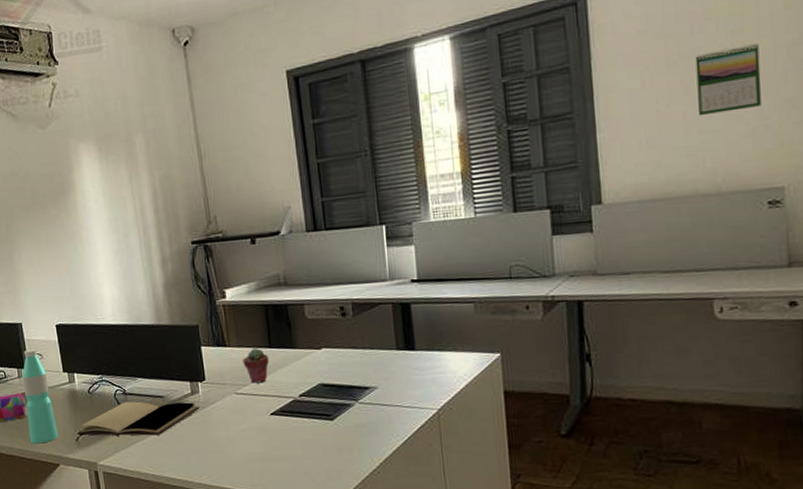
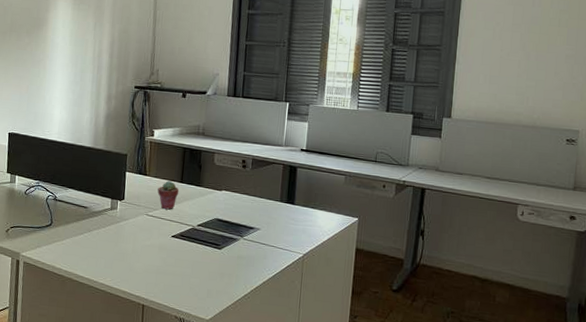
book: present [77,401,200,436] -> none [8,206,115,239]
calendar: present [695,43,762,116] -> none [528,21,577,69]

